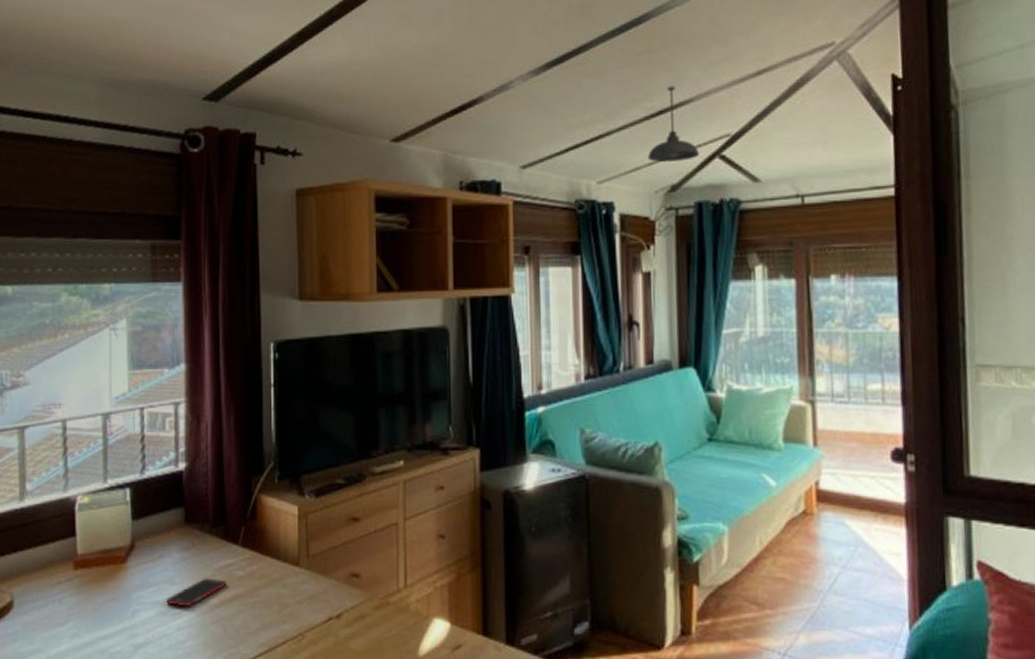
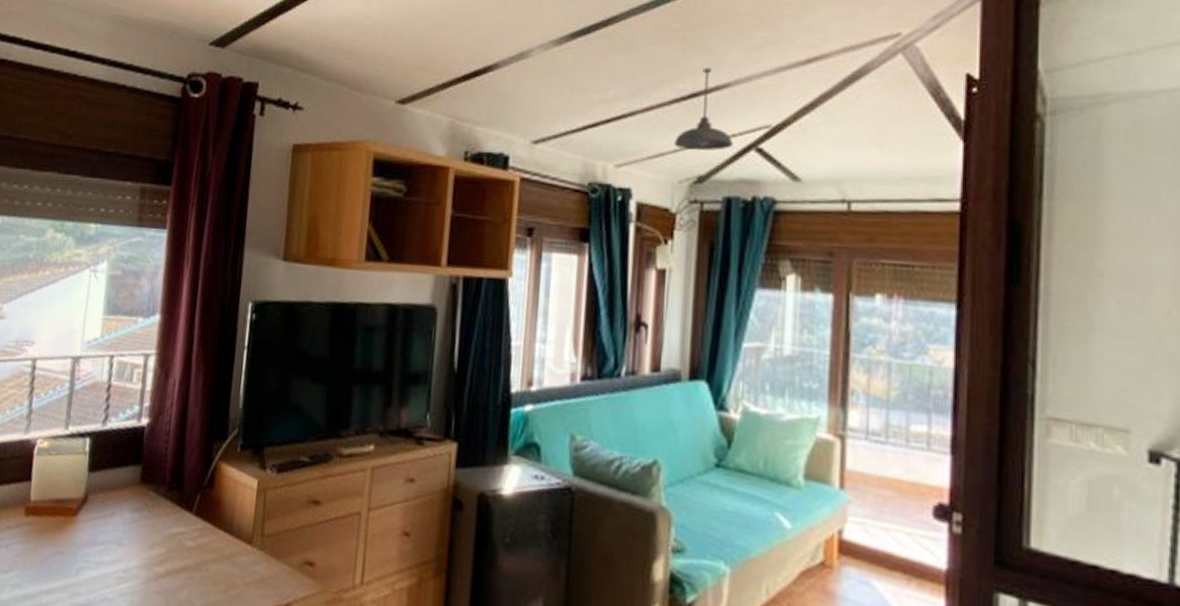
cell phone: present [166,578,227,607] -> none [112,543,176,573]

